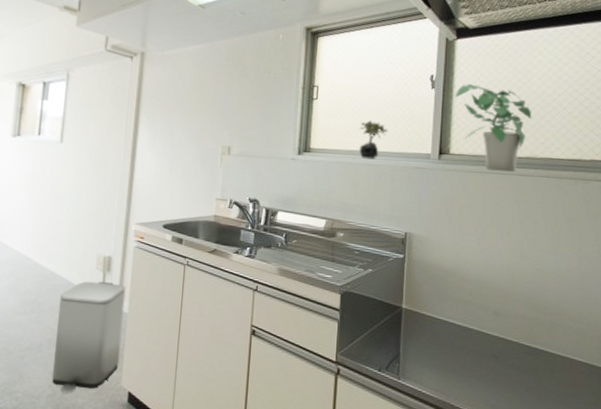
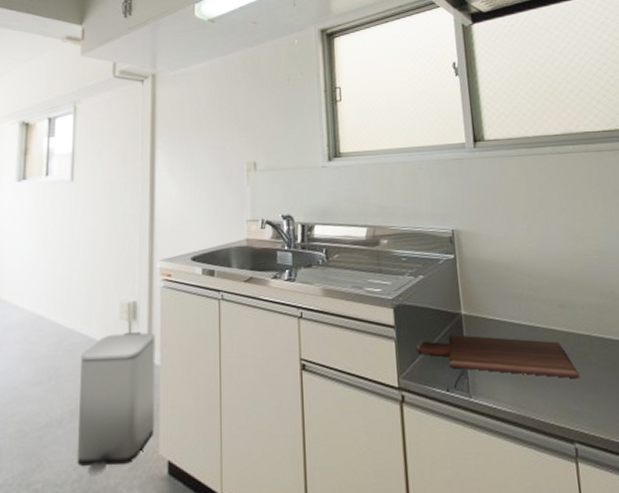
cutting board: none [356,324,502,378] -> present [415,335,580,379]
succulent plant: present [359,120,389,160] -> none [388,116,419,157]
potted plant: present [455,84,532,172] -> none [480,67,560,153]

